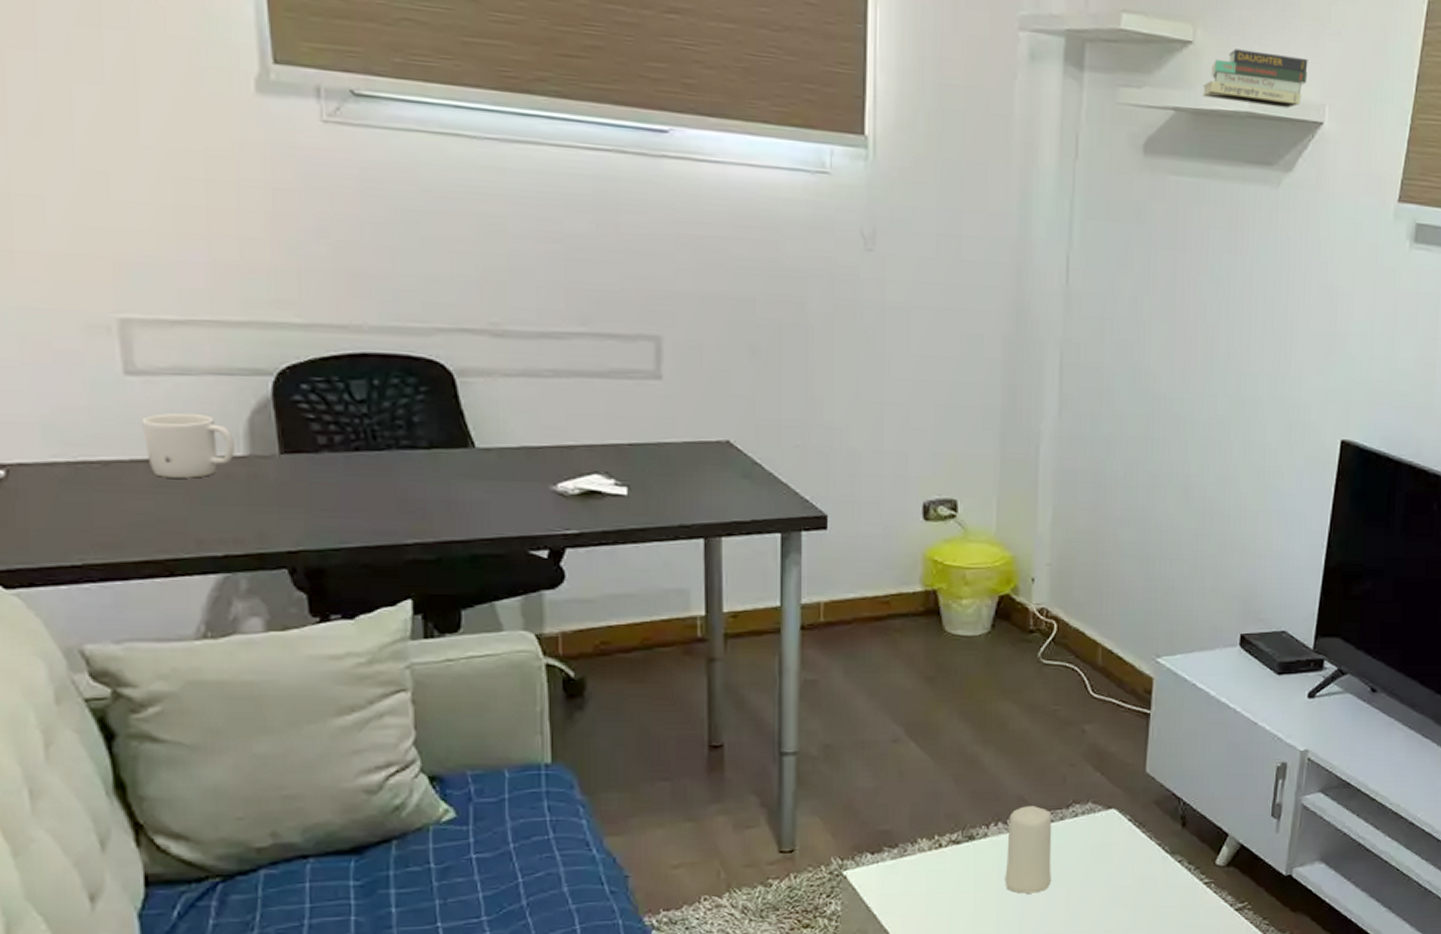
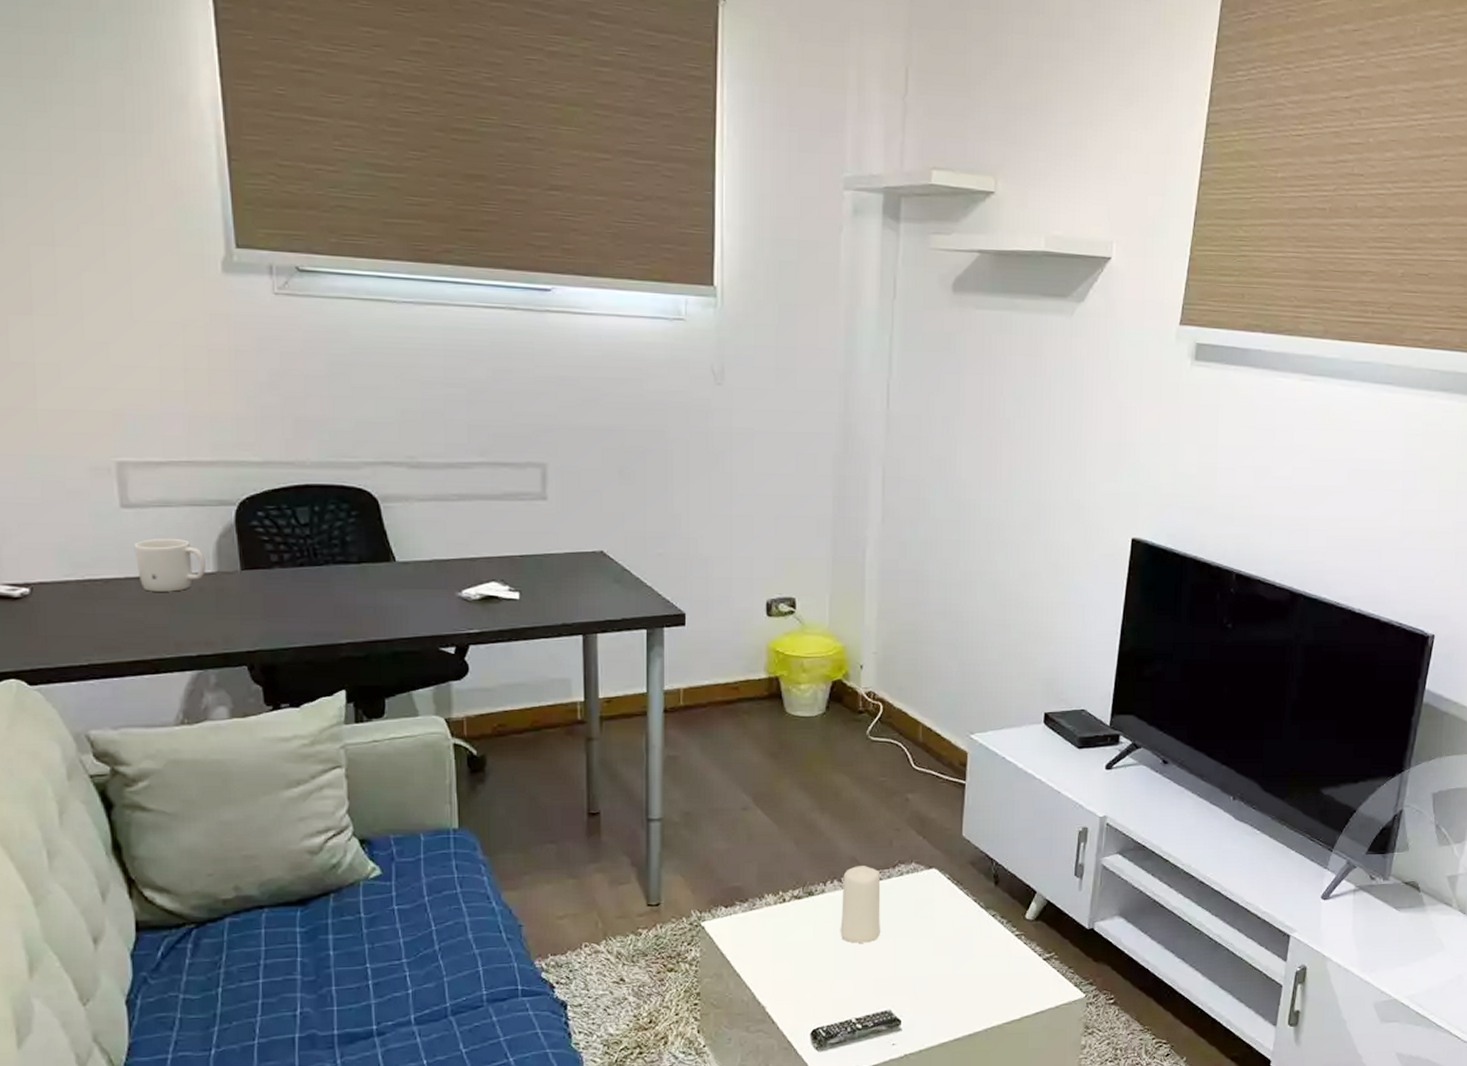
books: present [1203,49,1308,109] -> none [1004,196,1097,247]

